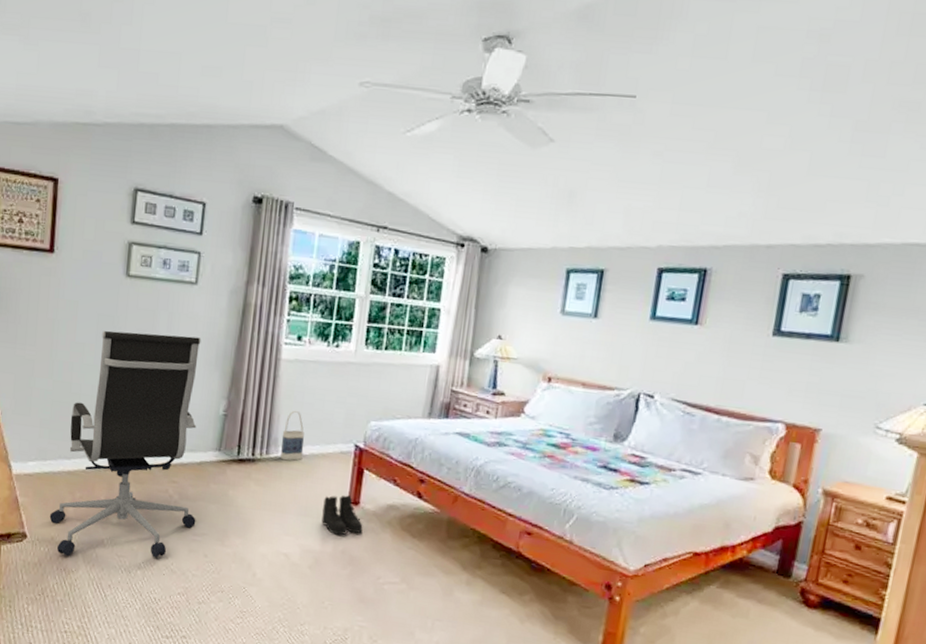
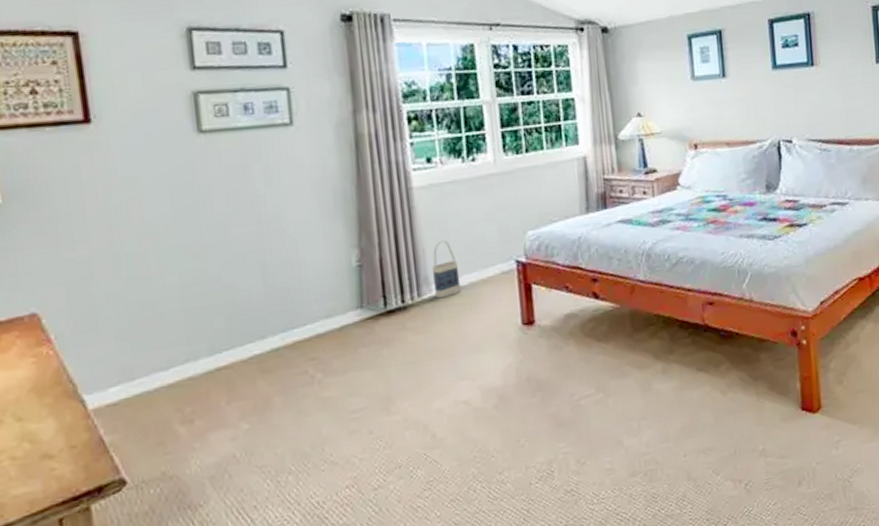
office chair: present [49,330,201,558] -> none [153,185,351,490]
boots: present [321,495,363,536] -> none [495,316,545,364]

